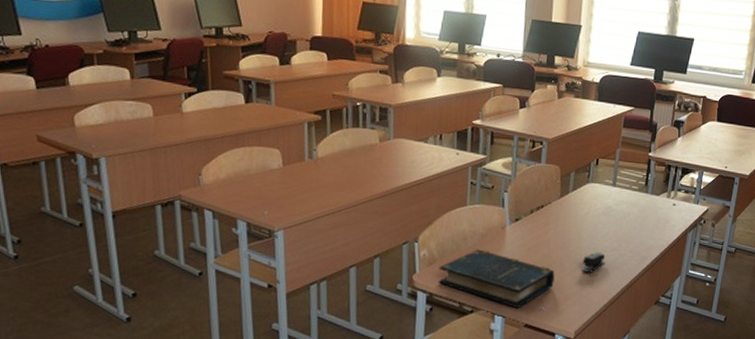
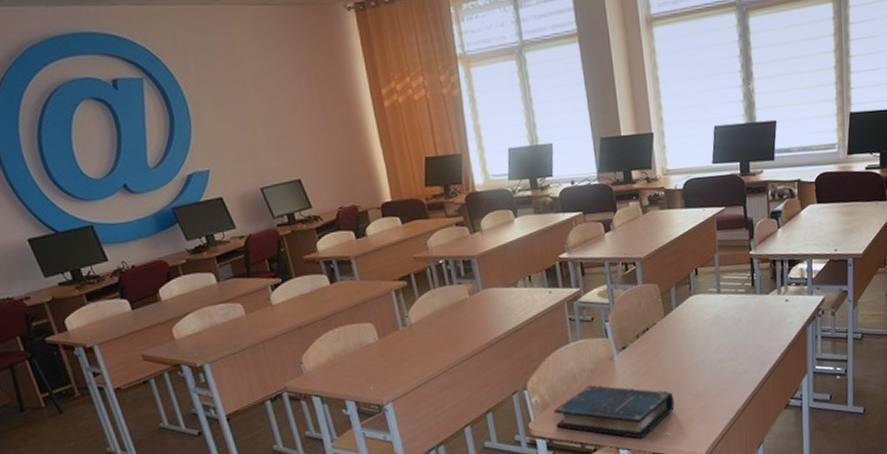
stapler: present [582,251,606,273] -> none [700,364,724,389]

